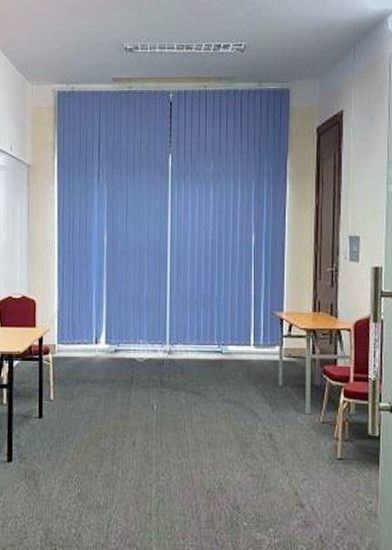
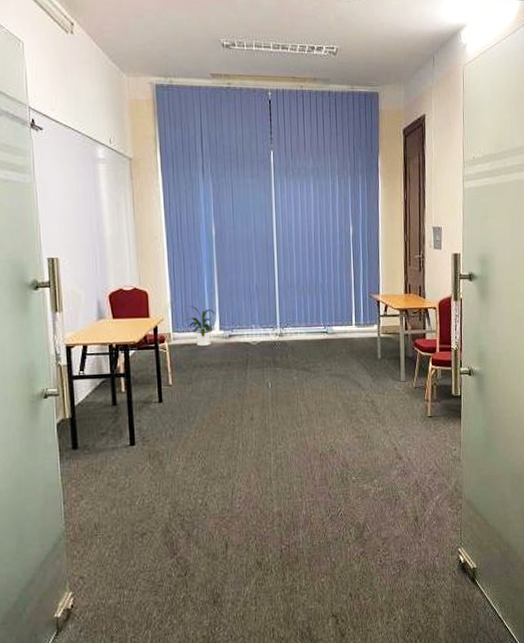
house plant: none [69,317,102,361] -> present [183,306,215,347]

